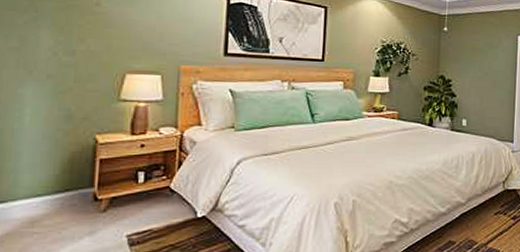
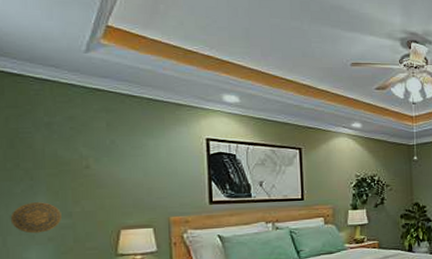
decorative plate: none [8,35,64,69] -> present [10,202,61,234]

